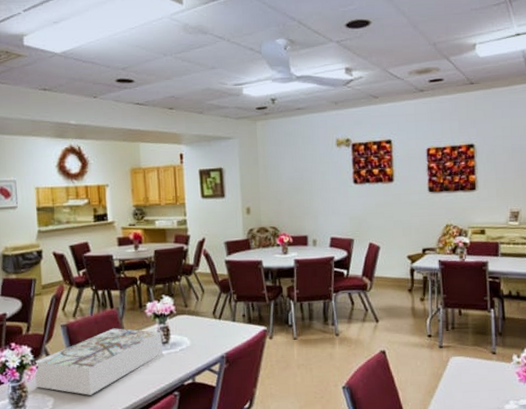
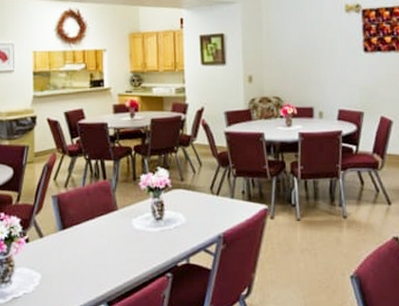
board game: present [33,328,162,395] -> none [22,201,156,273]

